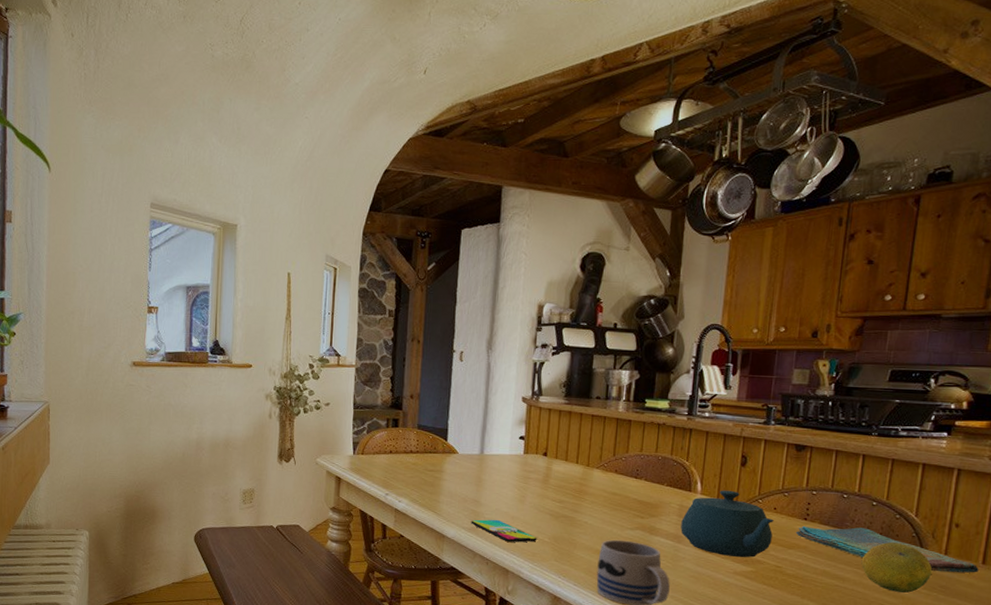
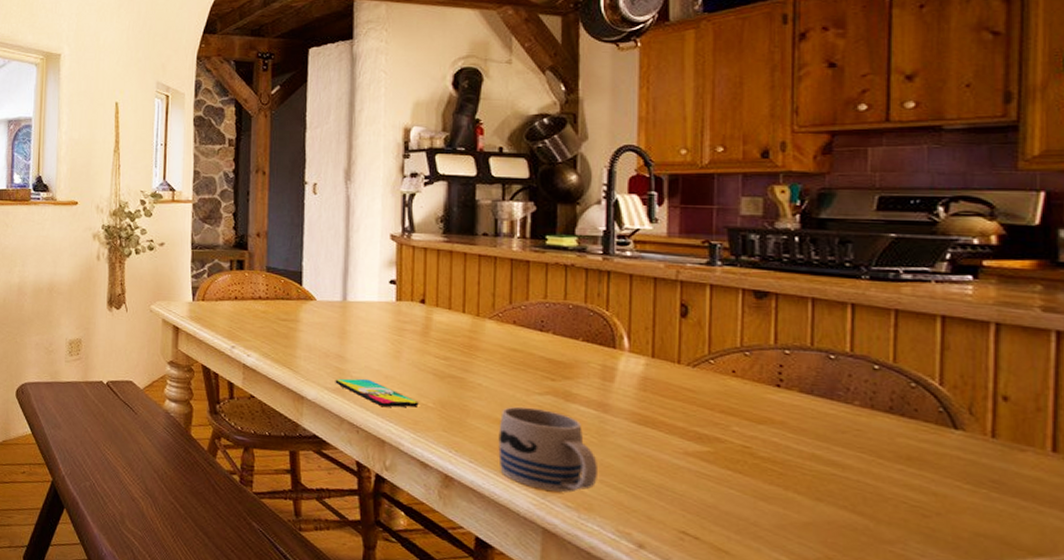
teapot: present [681,490,775,558] -> none [606,347,735,434]
dish towel: present [795,525,979,573] -> none [766,394,1048,464]
fruit: present [861,542,933,593] -> none [866,419,976,488]

